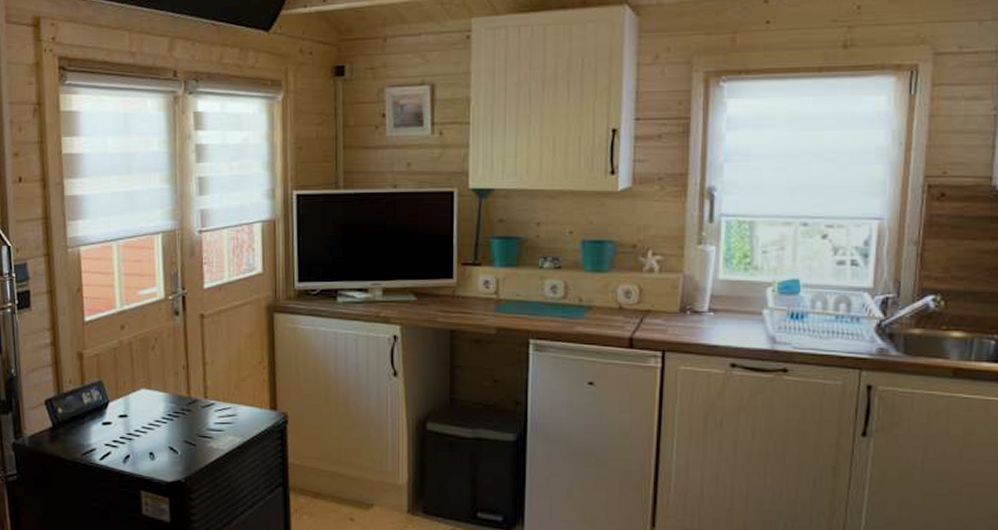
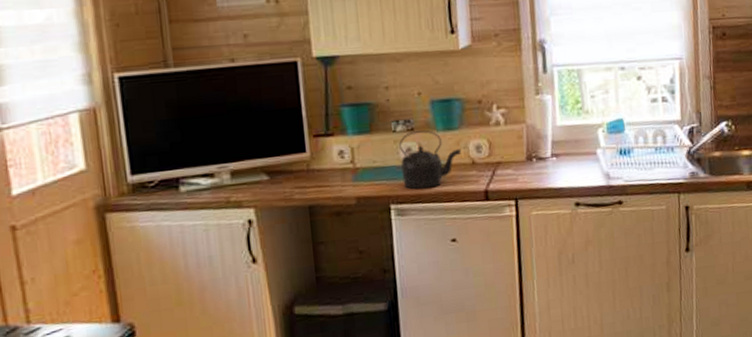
kettle: none [545,270,609,328] -> present [399,130,462,189]

